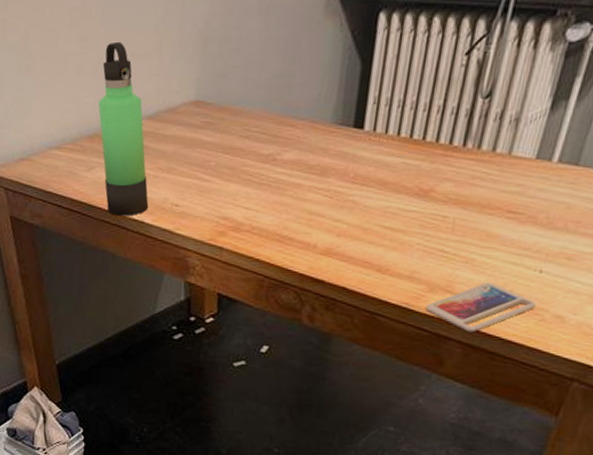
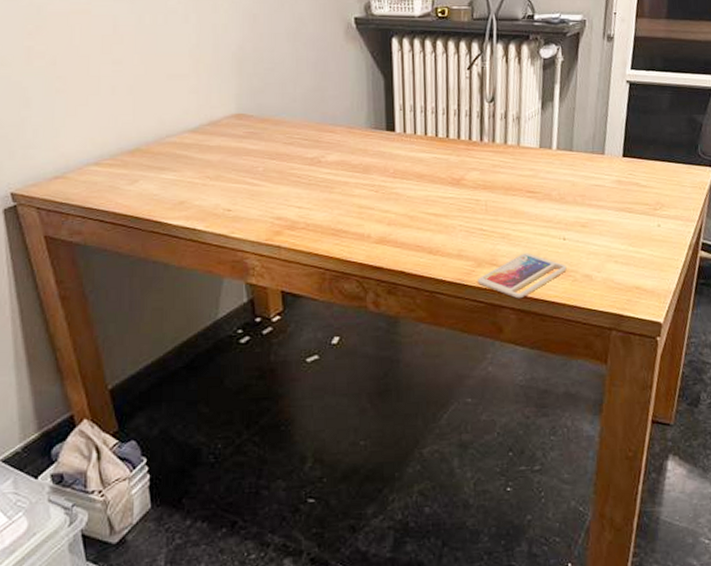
thermos bottle: present [98,41,149,216] -> none [137,64,200,225]

